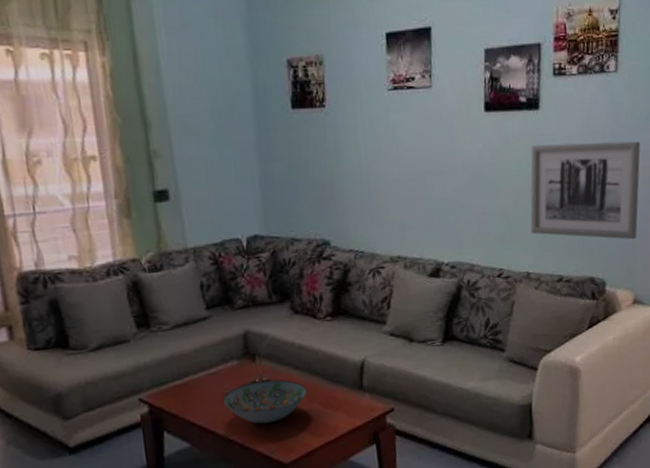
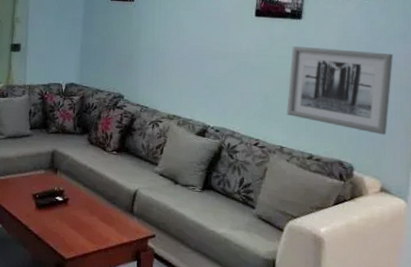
decorative bowl: present [222,379,308,424] -> none [29,189,91,223]

